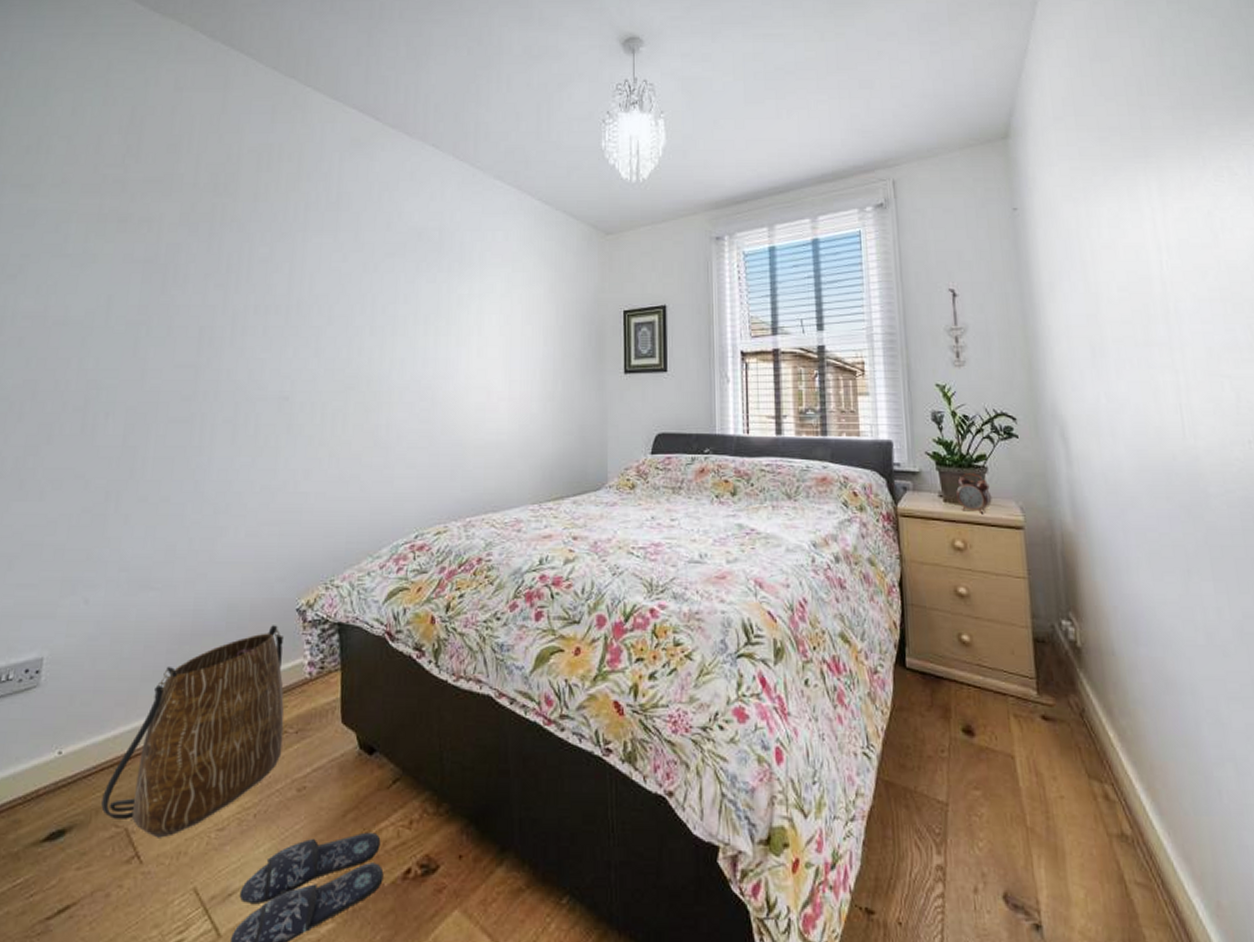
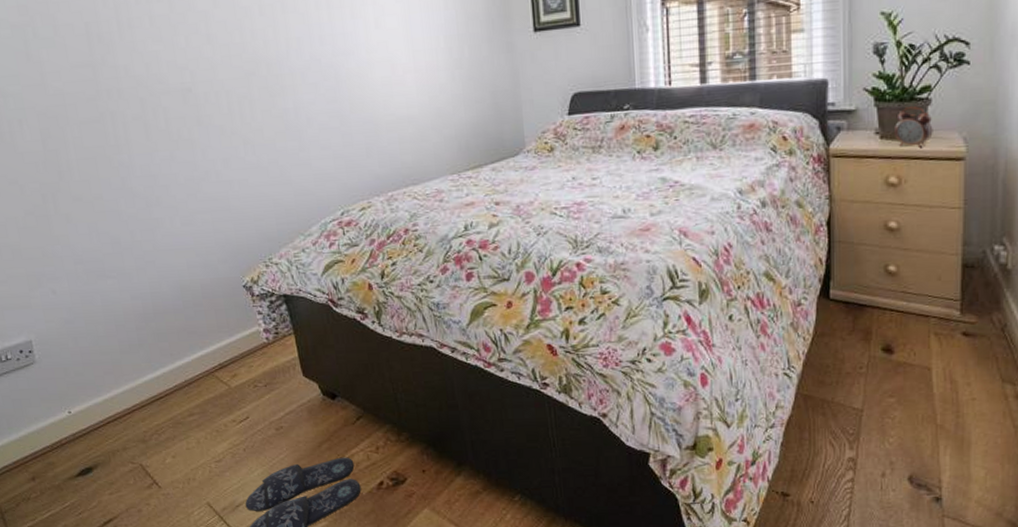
tote bag: present [101,625,284,838] -> none [114,300,257,470]

